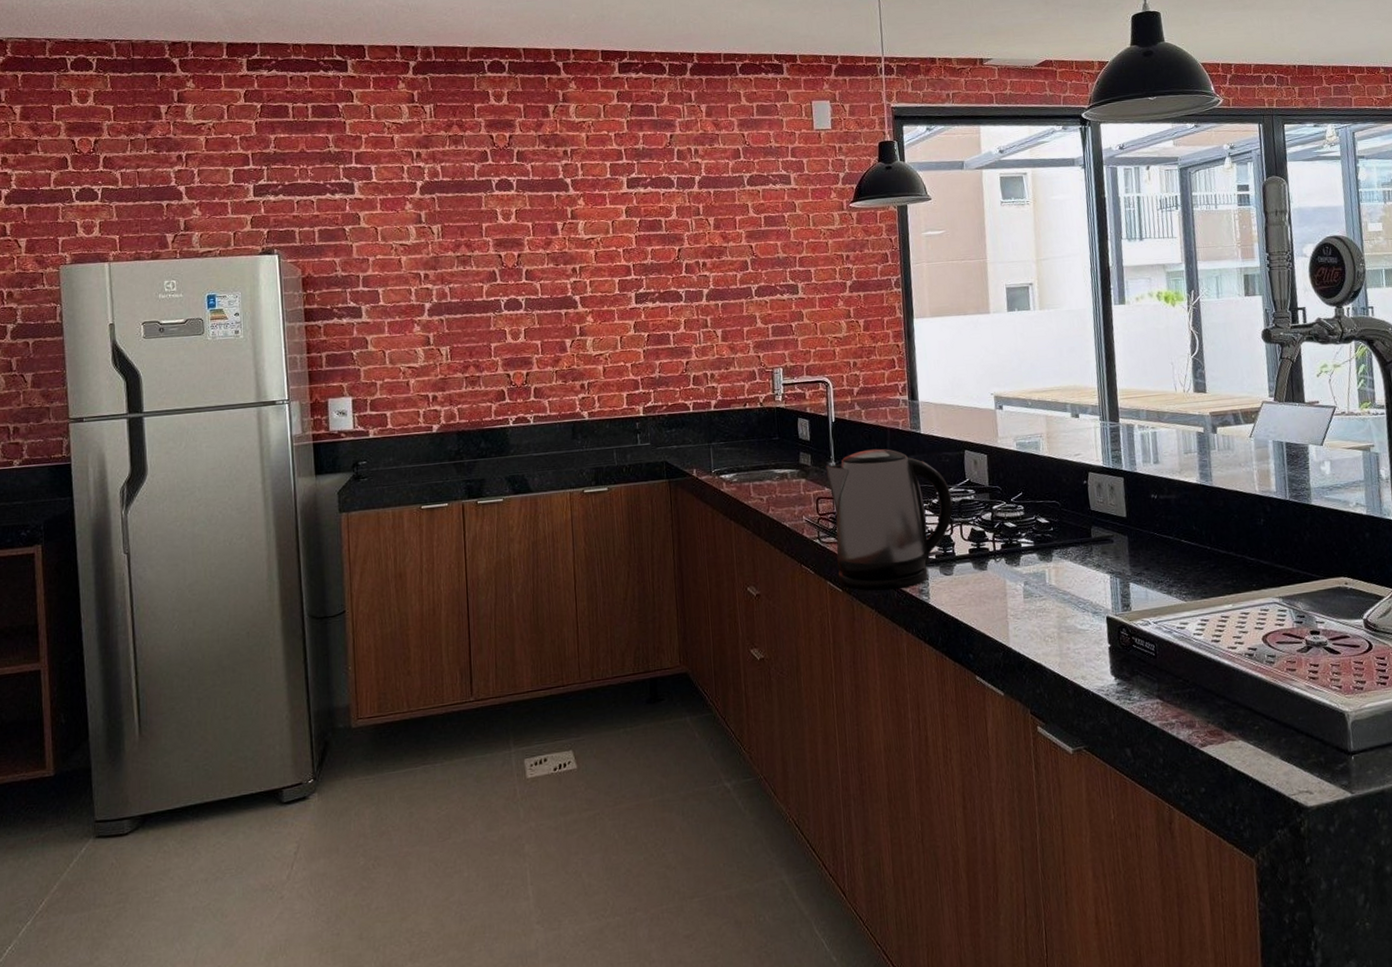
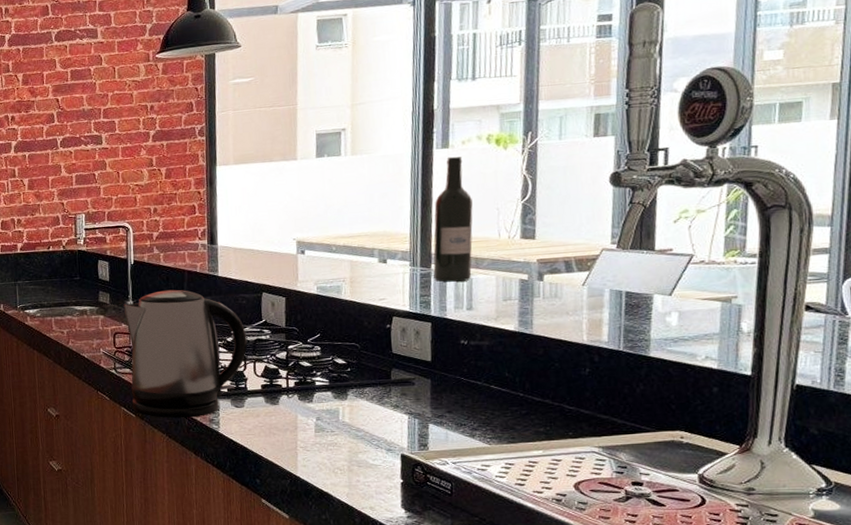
wine bottle: none [1117,312,1155,436] -> present [433,156,473,282]

